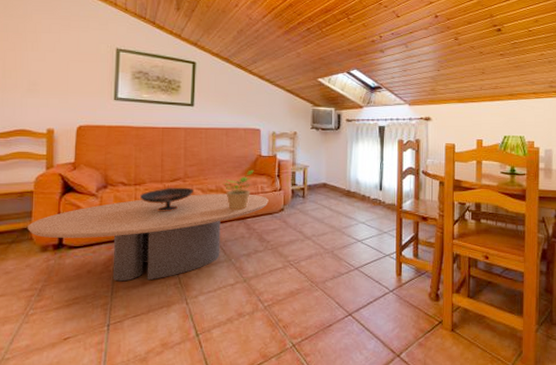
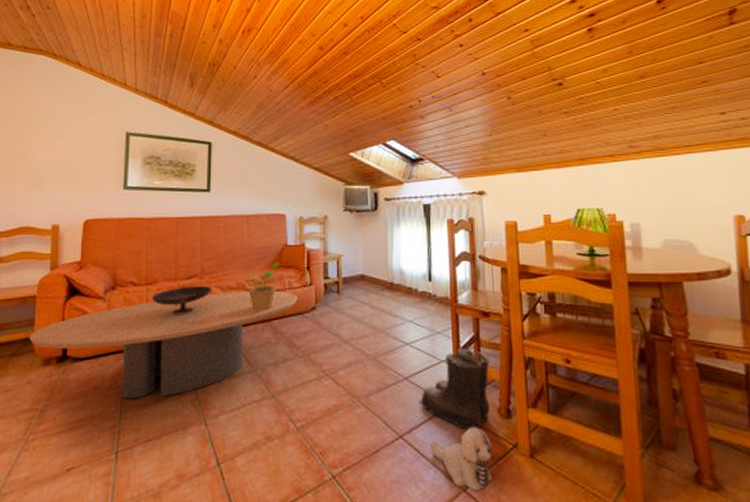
boots: none [365,246,425,310] -> present [418,349,490,430]
plush toy: none [374,307,423,357] -> present [431,427,493,491]

